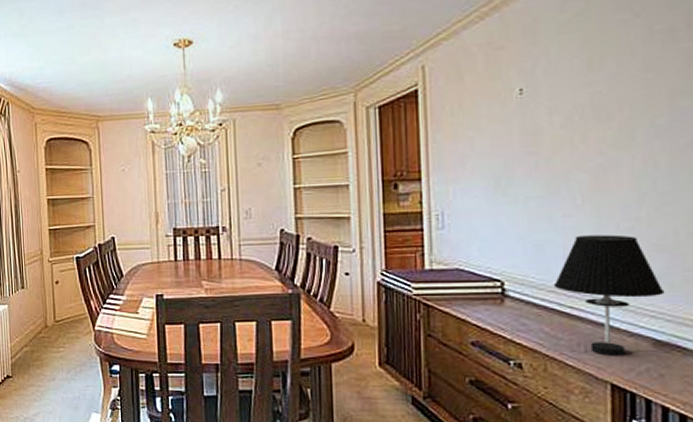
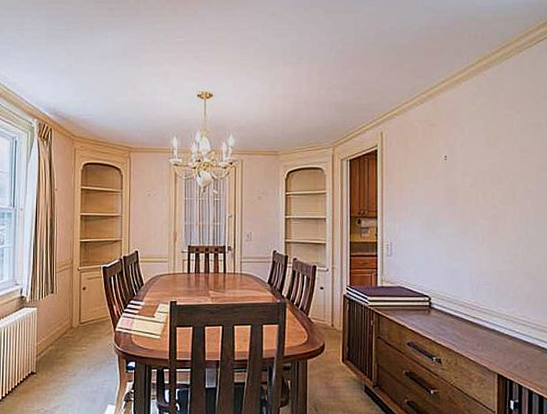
table lamp: present [553,234,665,356] -> none [463,265,532,353]

